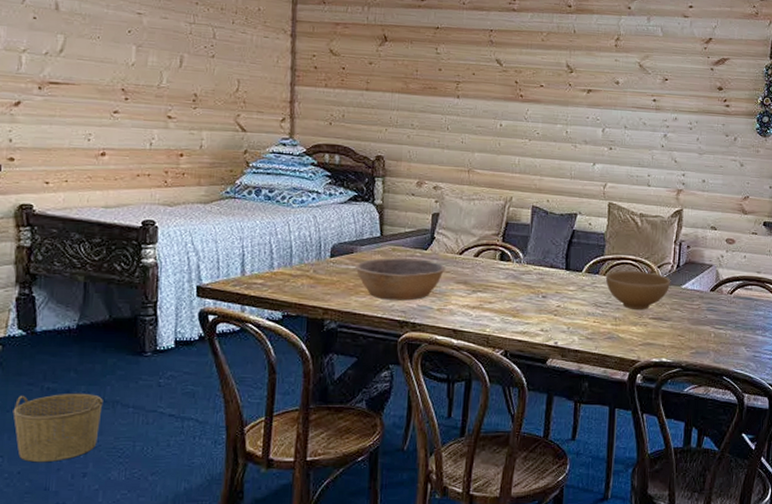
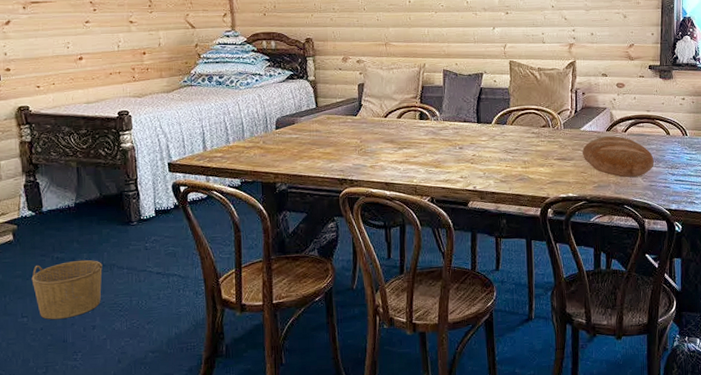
bowl: present [355,258,446,301] -> none [297,124,374,162]
bowl: present [605,270,671,310] -> none [512,118,571,153]
bread: none [681,297,760,345] -> present [582,136,654,177]

